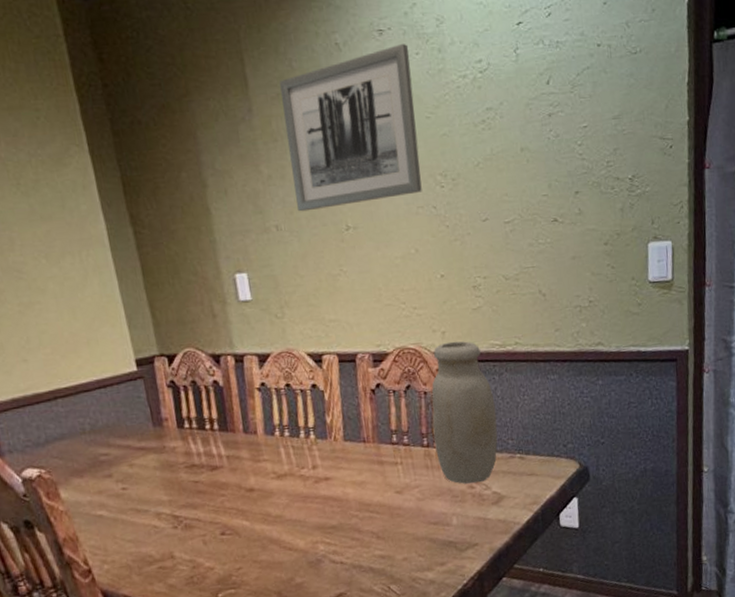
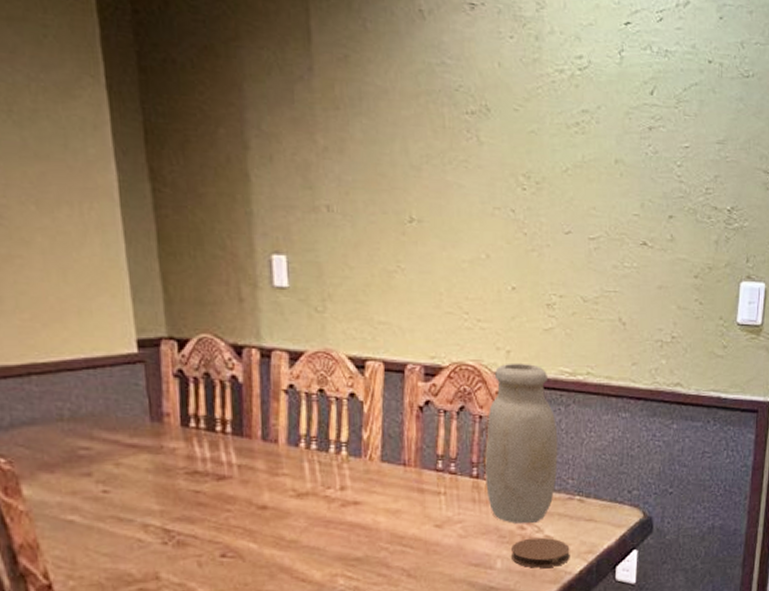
wall art: present [279,44,422,212] -> none [348,23,503,195]
coaster: none [464,493,517,522] -> present [510,537,570,568]

